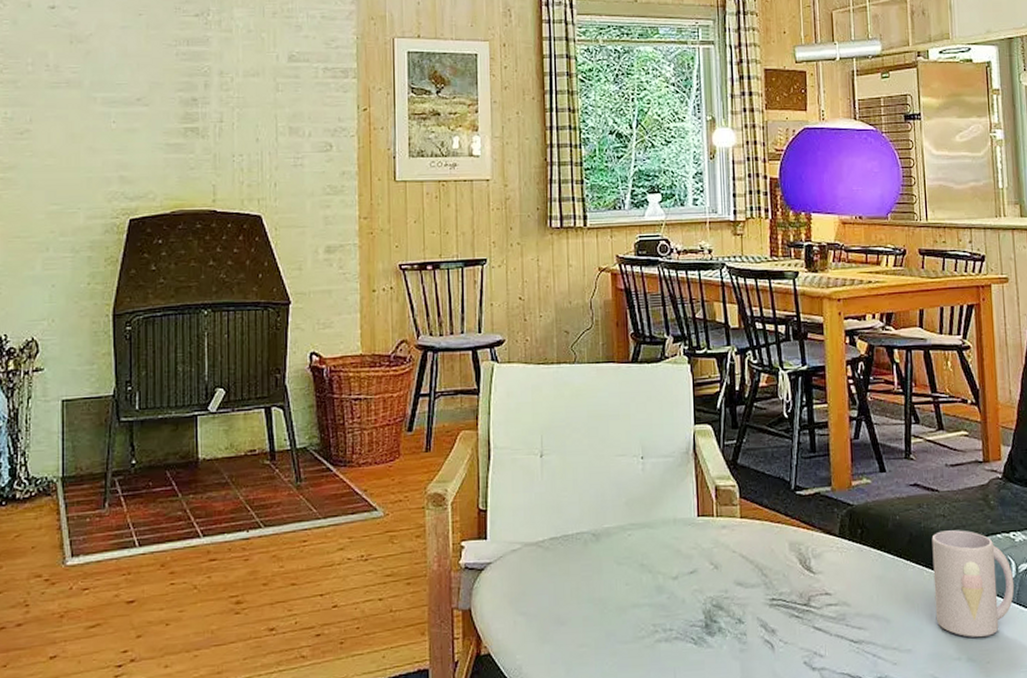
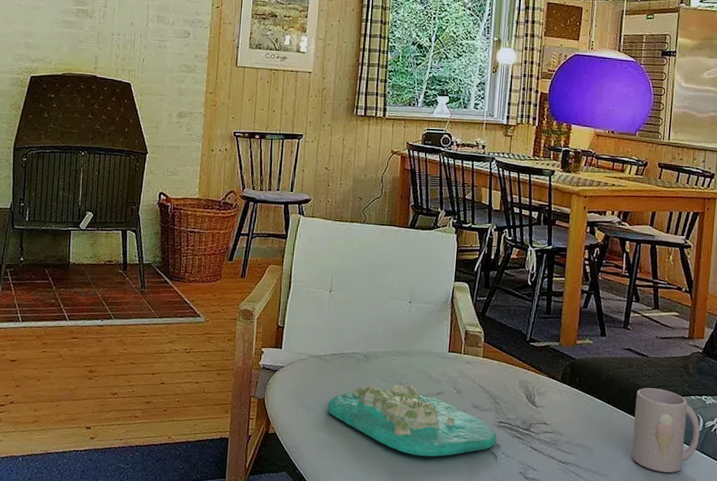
decorative tray: none [553,548,771,659] -> present [327,371,497,457]

